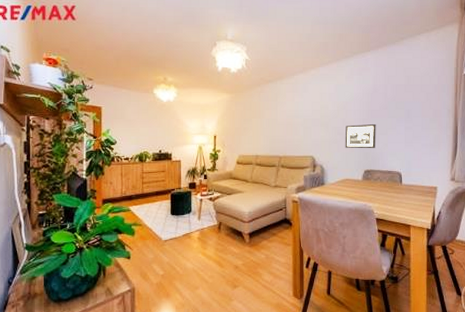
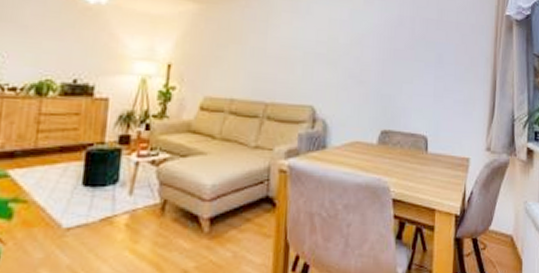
picture frame: present [345,123,376,149] -> none [357,66,399,102]

